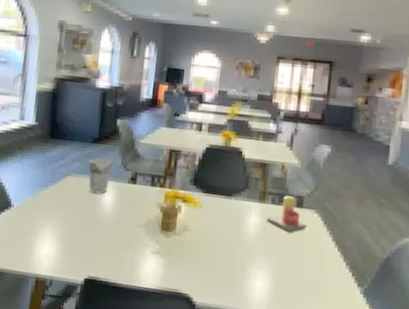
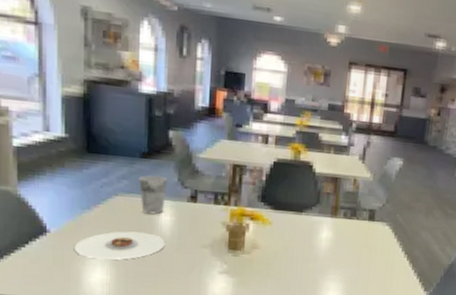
plate: none [31,208,106,235] -> present [75,231,166,260]
candle: present [267,196,307,232] -> none [339,210,379,245]

